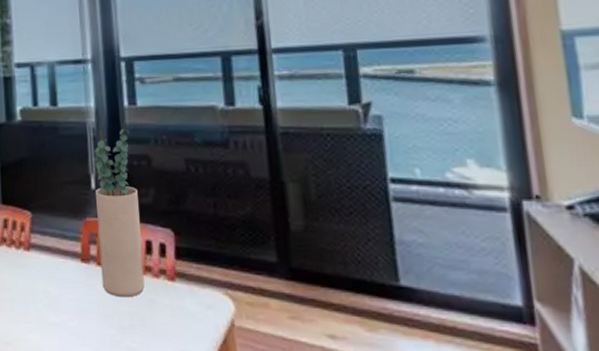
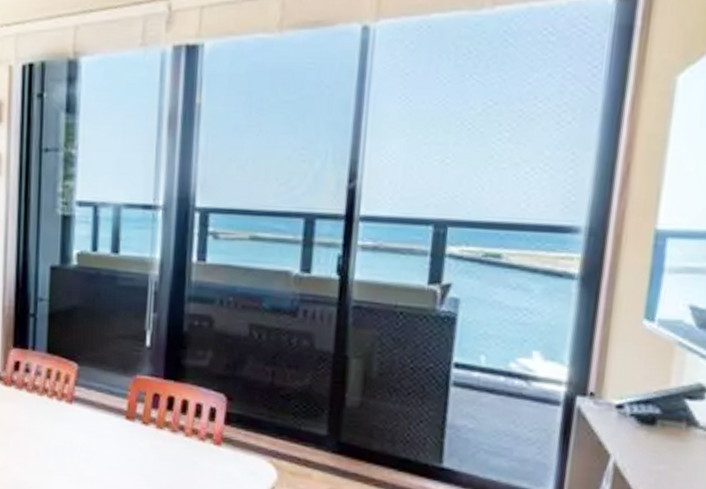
vase: present [94,121,145,298] -> none [145,277,195,458]

